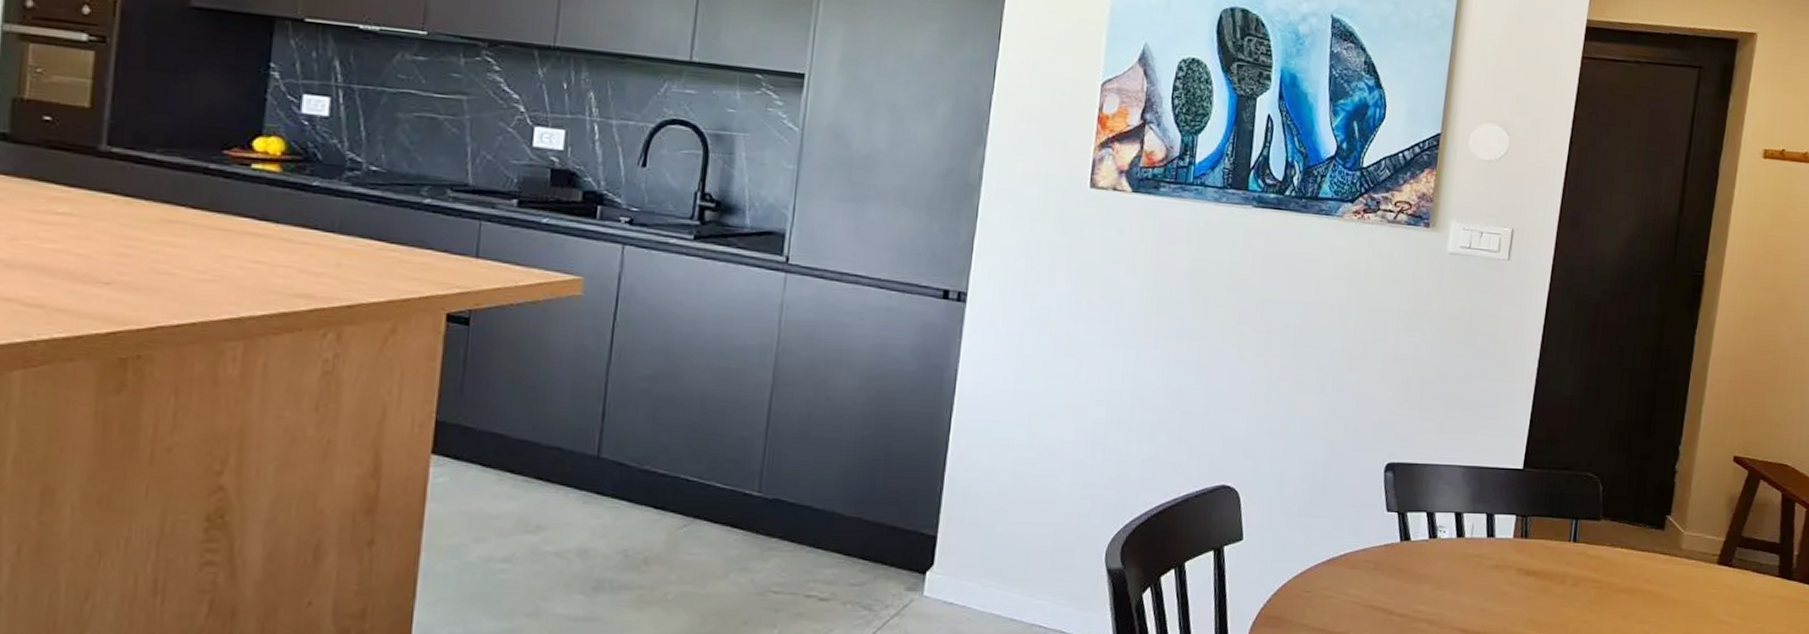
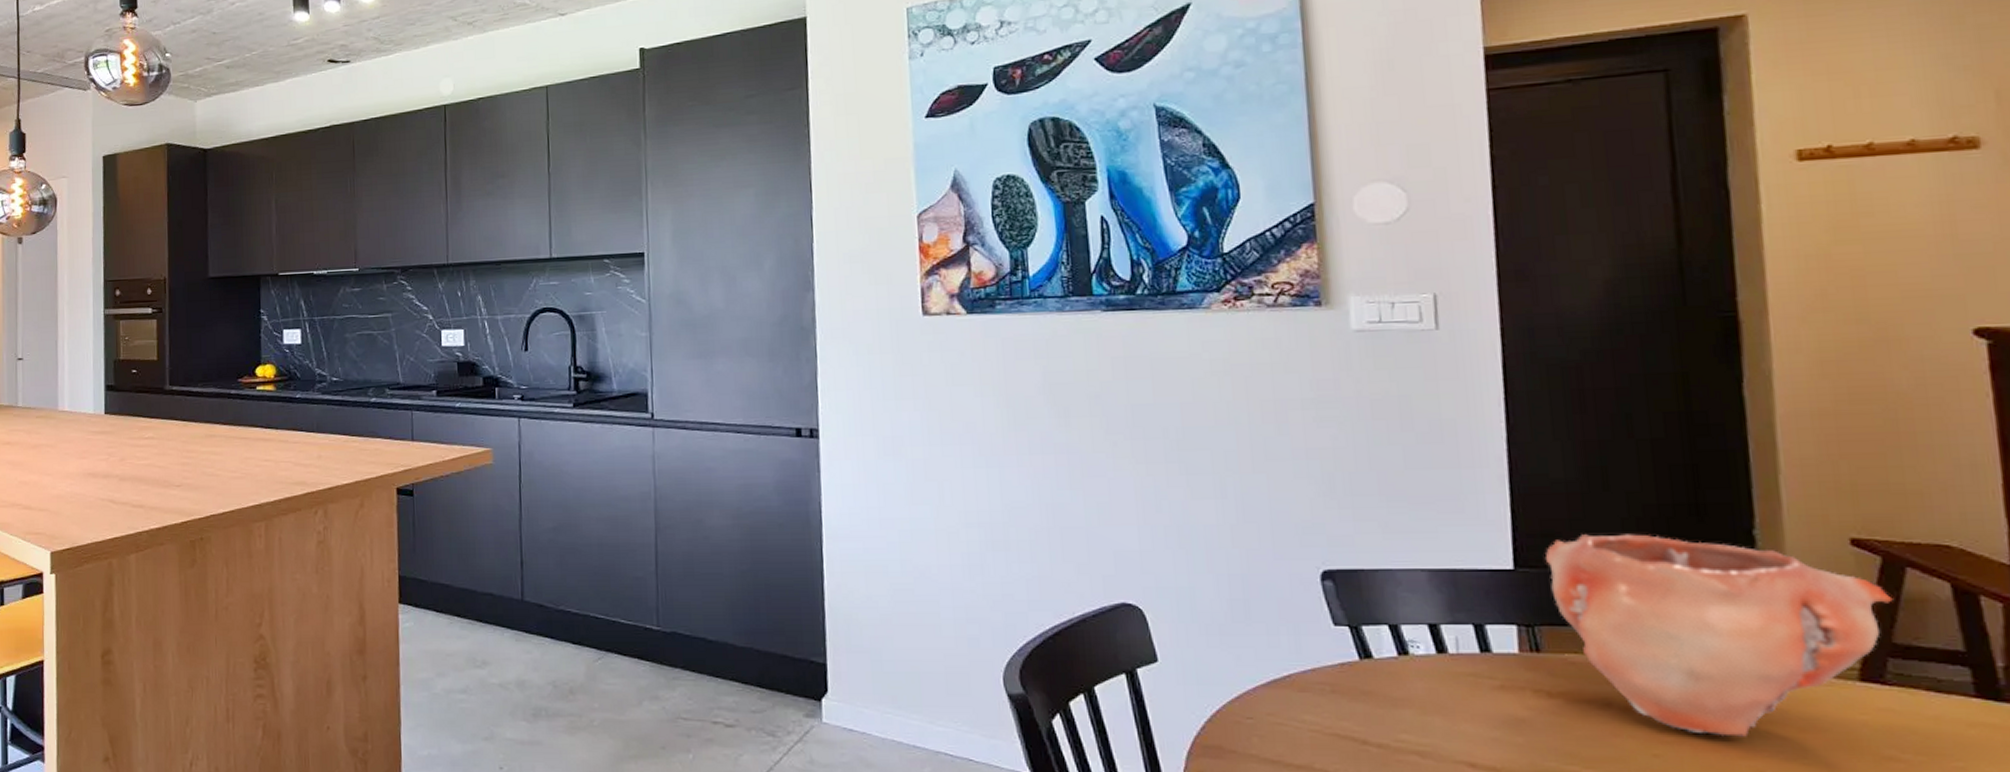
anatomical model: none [1544,443,1749,606] -> present [1544,534,1893,737]

